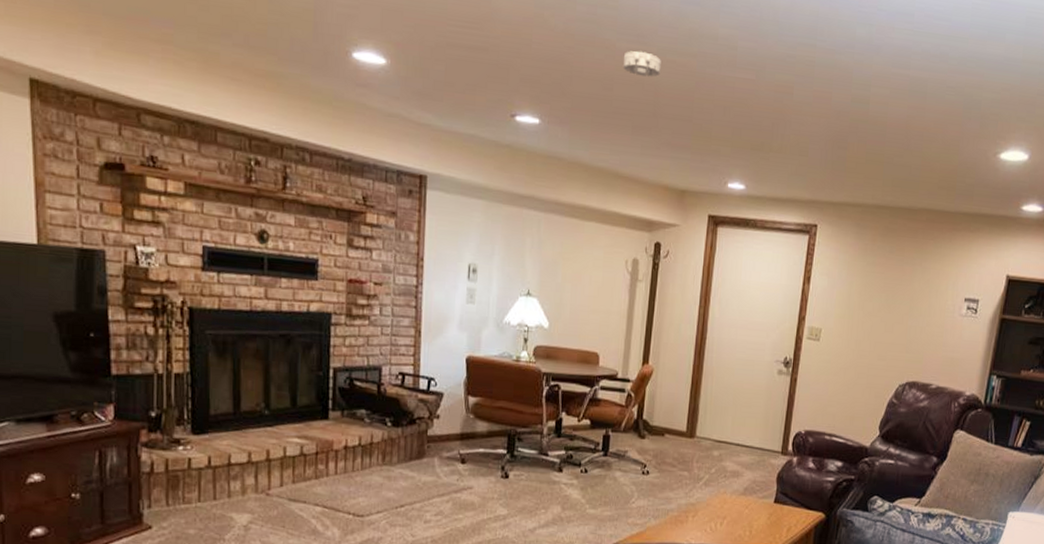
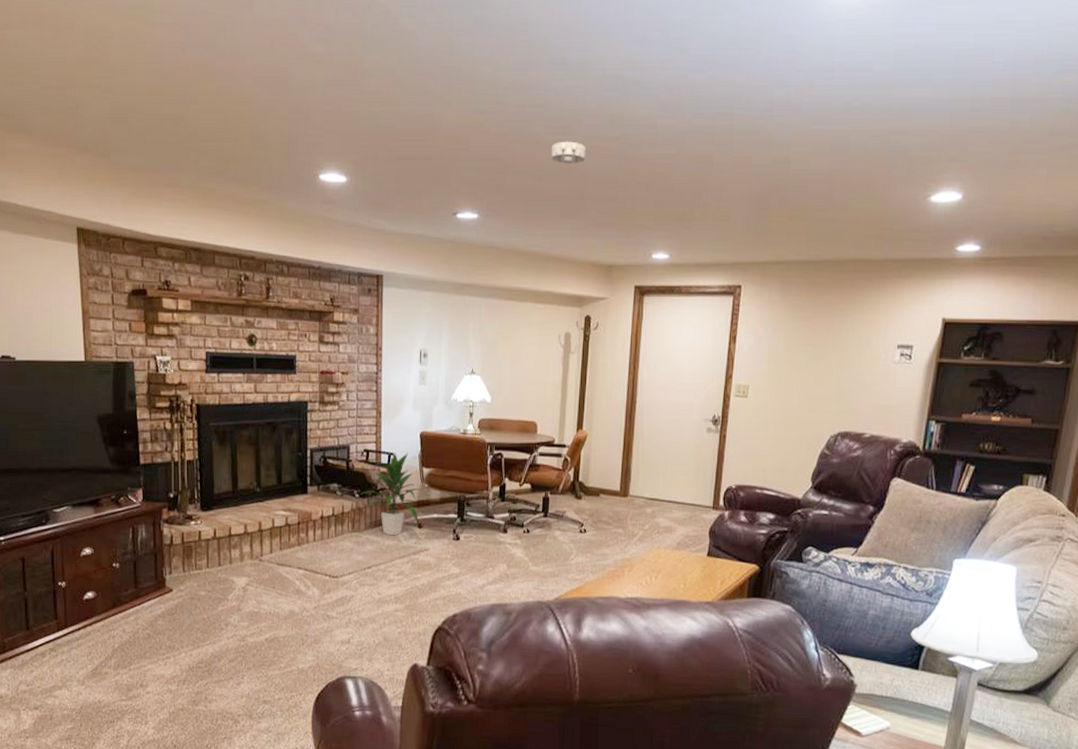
indoor plant: none [393,378,464,472] -> present [360,452,420,536]

